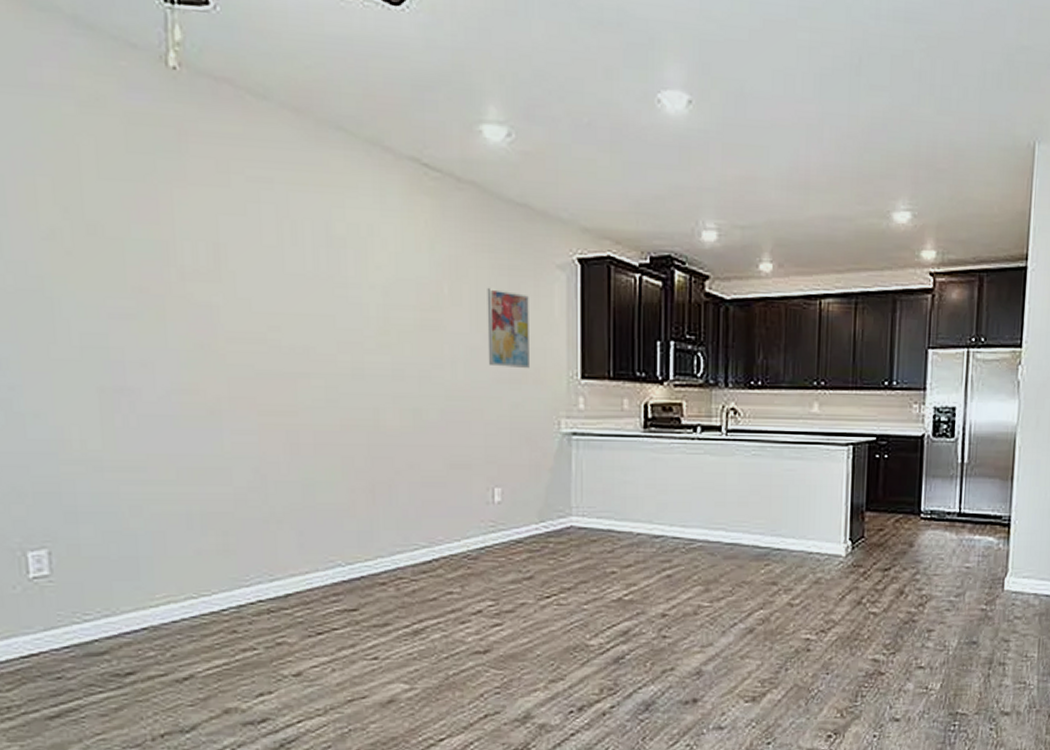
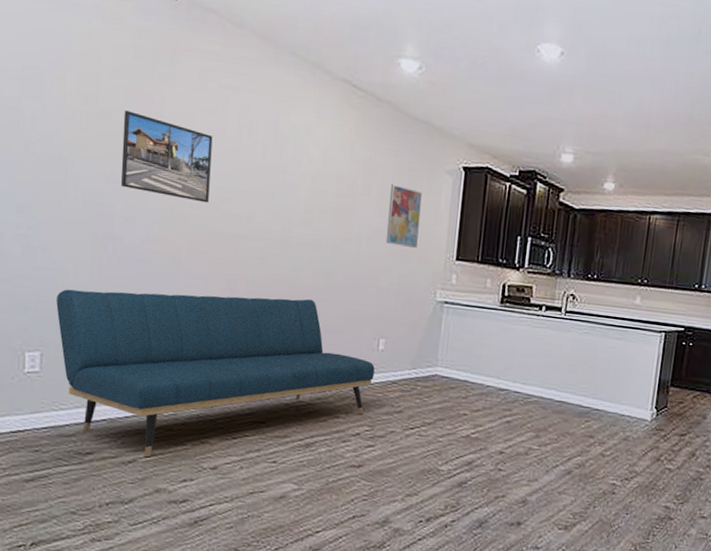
sofa: none [60,446,492,671] -> present [56,289,375,458]
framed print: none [121,222,249,334] -> present [120,110,213,203]

